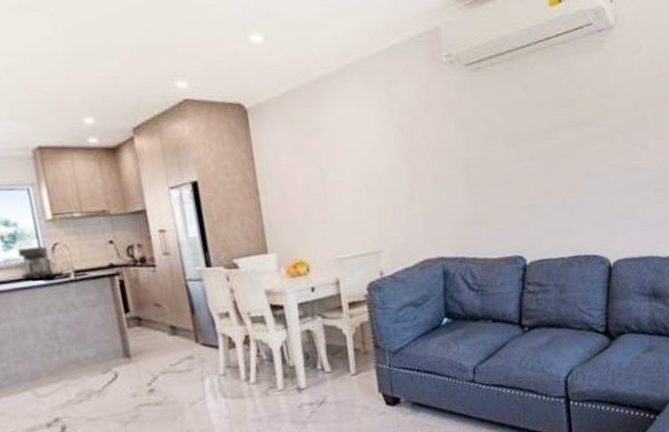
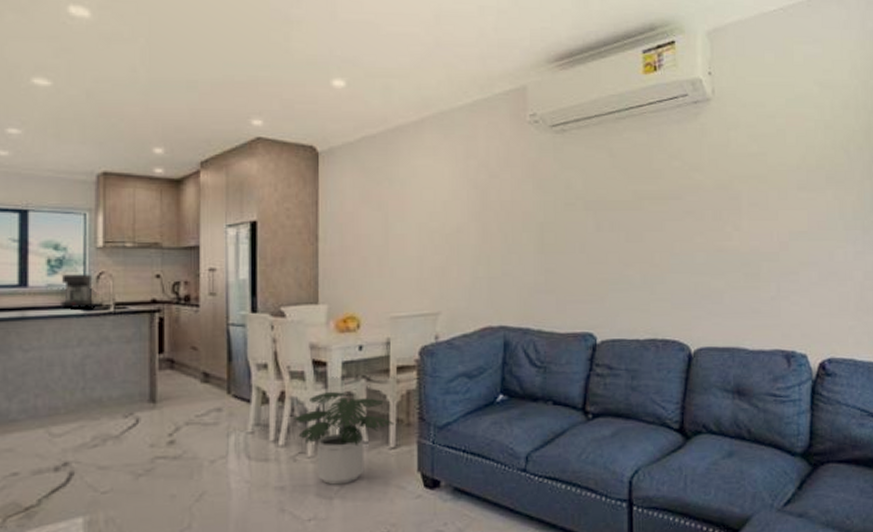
potted plant: none [260,330,353,412] -> present [293,392,394,485]

